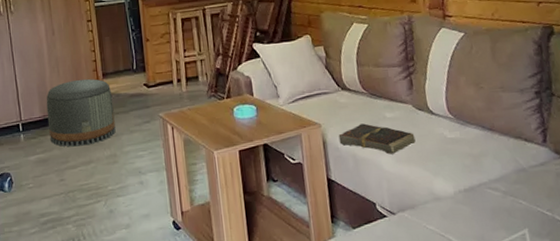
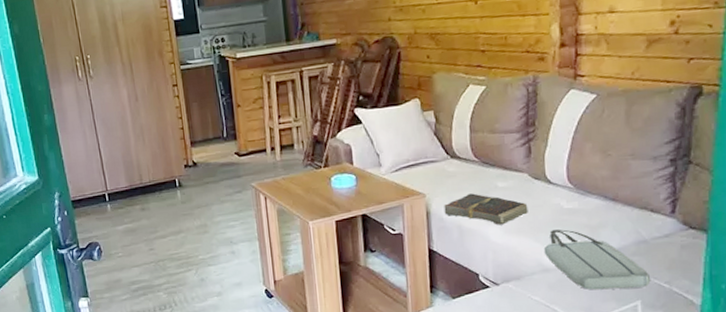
pouf: present [46,79,116,147] -> none [132,147,206,217]
tote bag: none [433,158,534,219] -> present [544,229,651,291]

